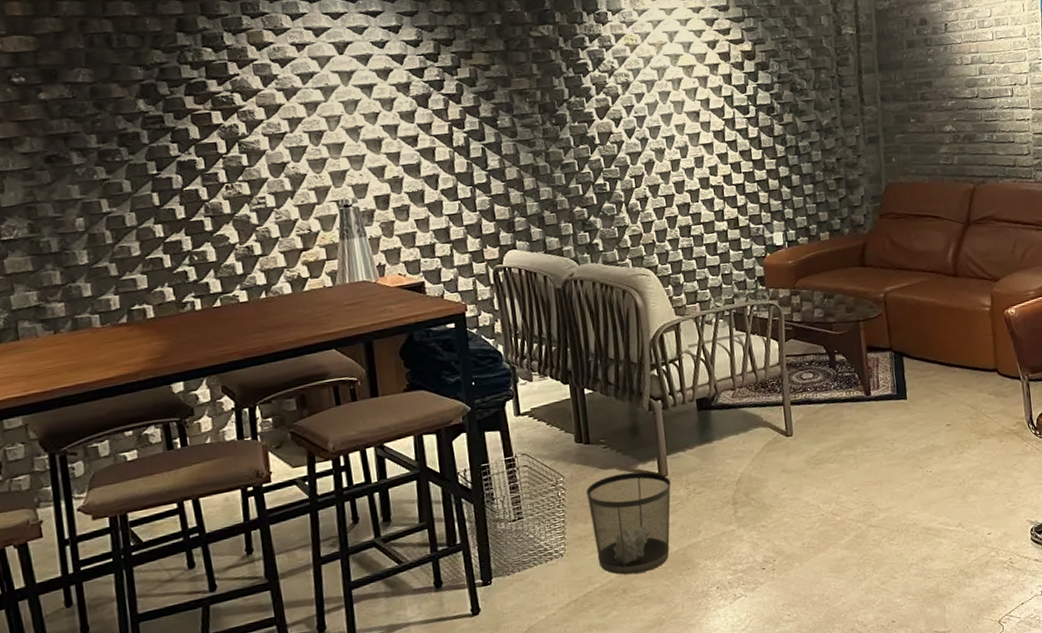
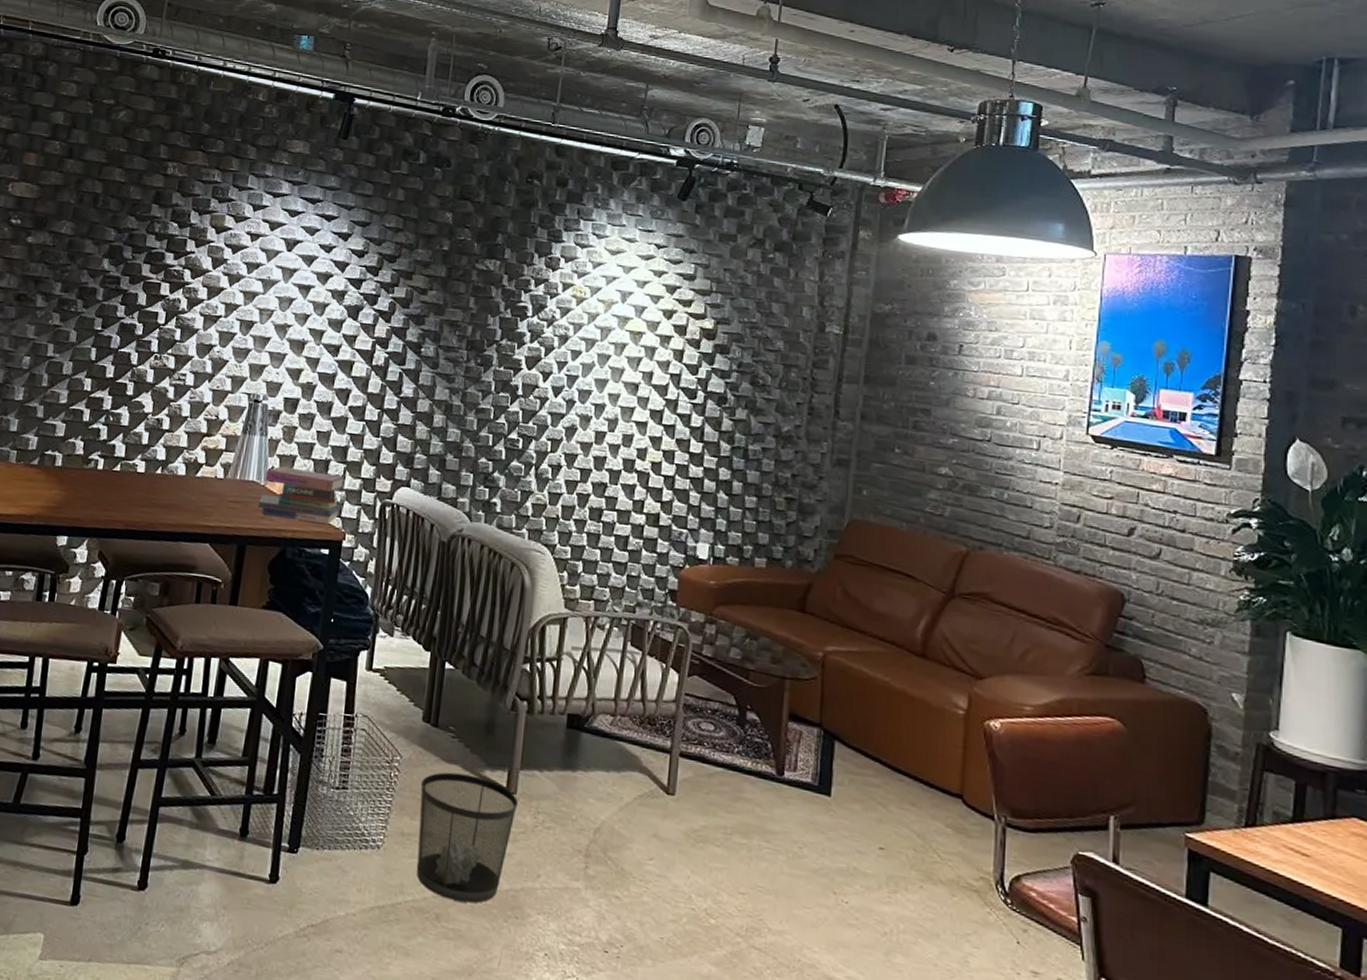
books: none [373,255,456,309] -> present [257,466,344,525]

